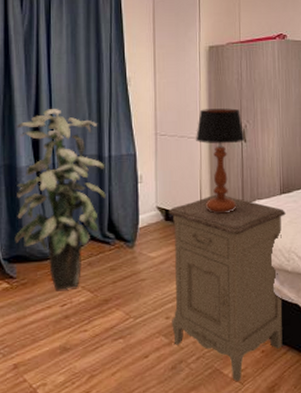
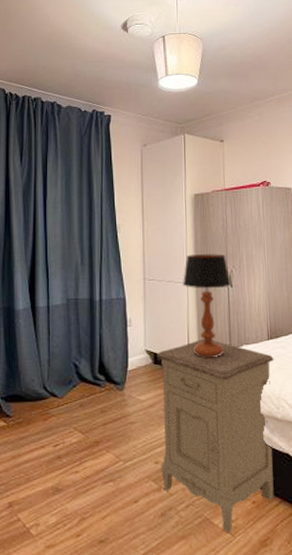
indoor plant: present [15,109,106,290] -> none [11,255,97,430]

